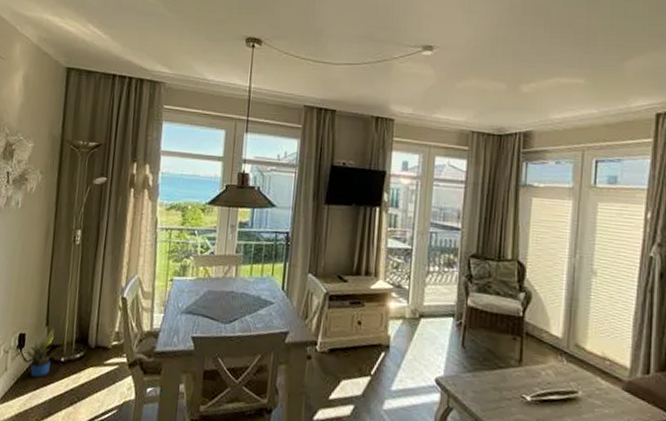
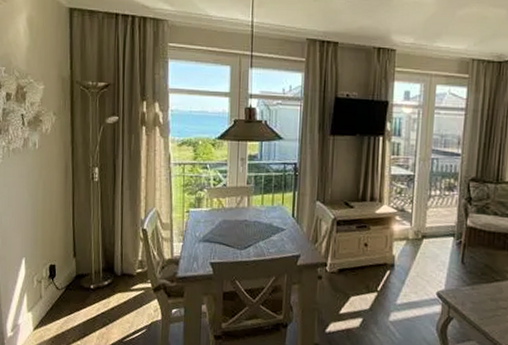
potted plant: present [25,328,56,378] -> none [57,259,85,303]

